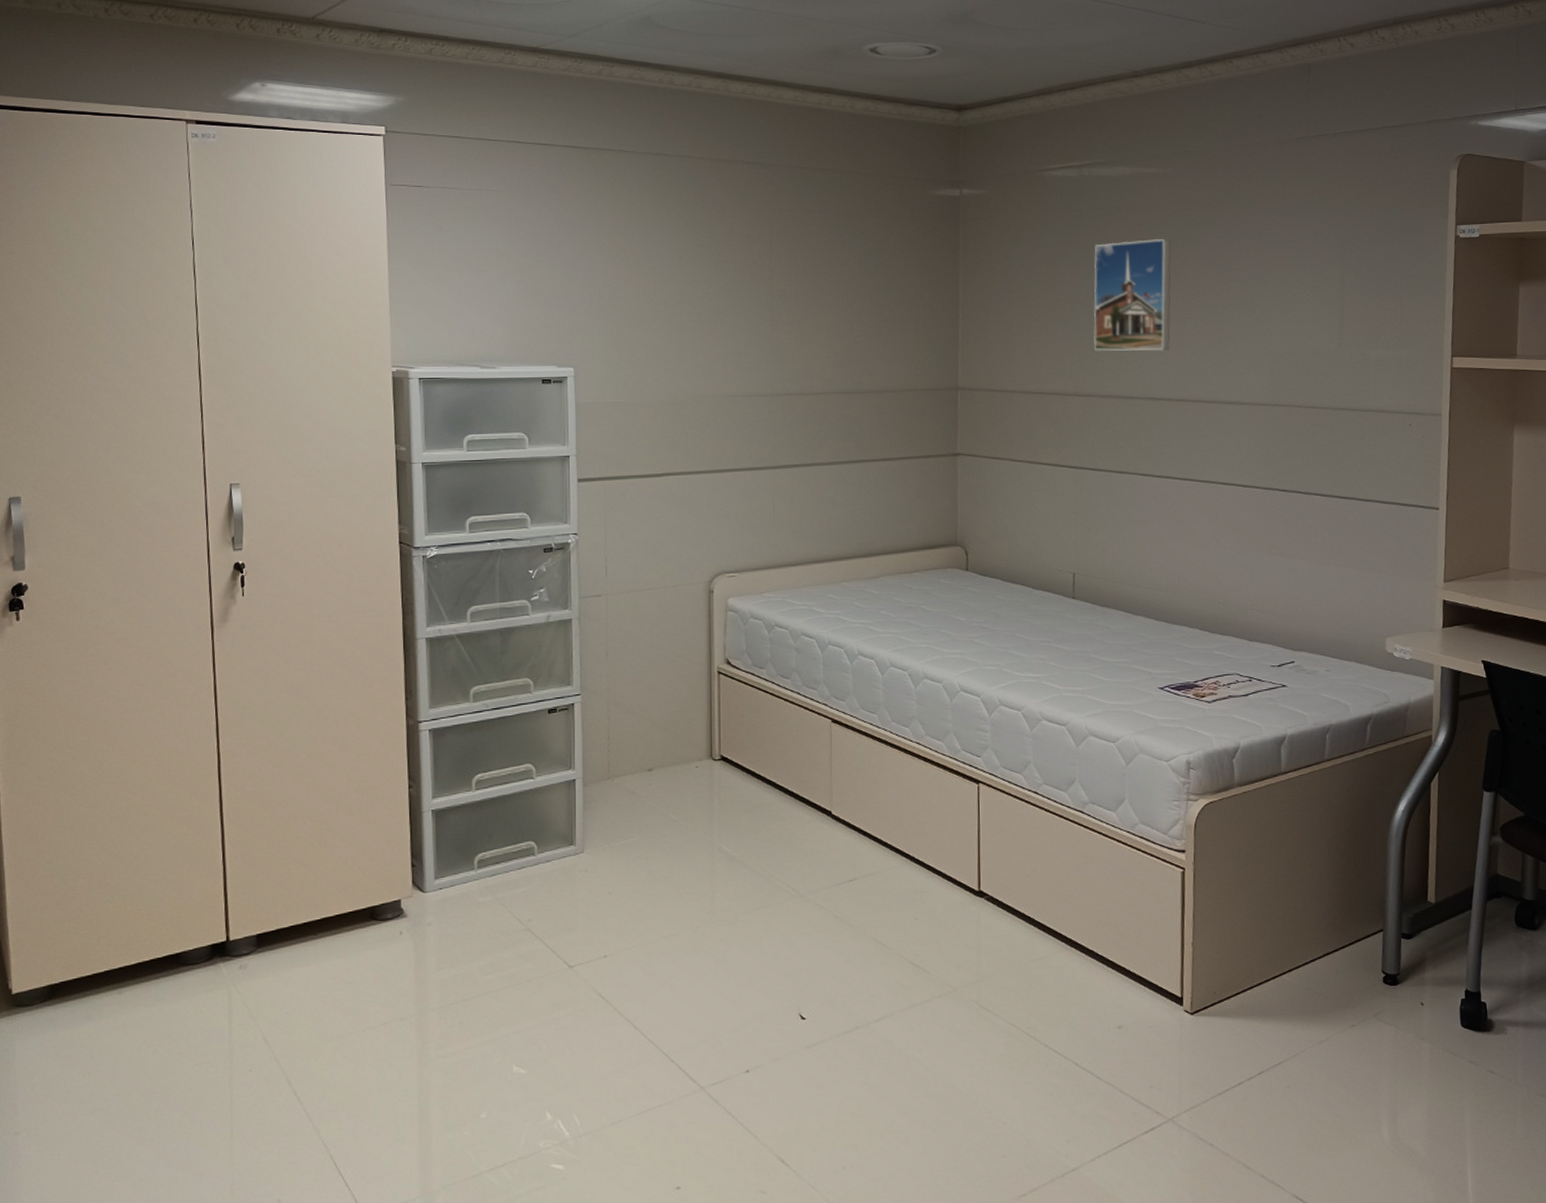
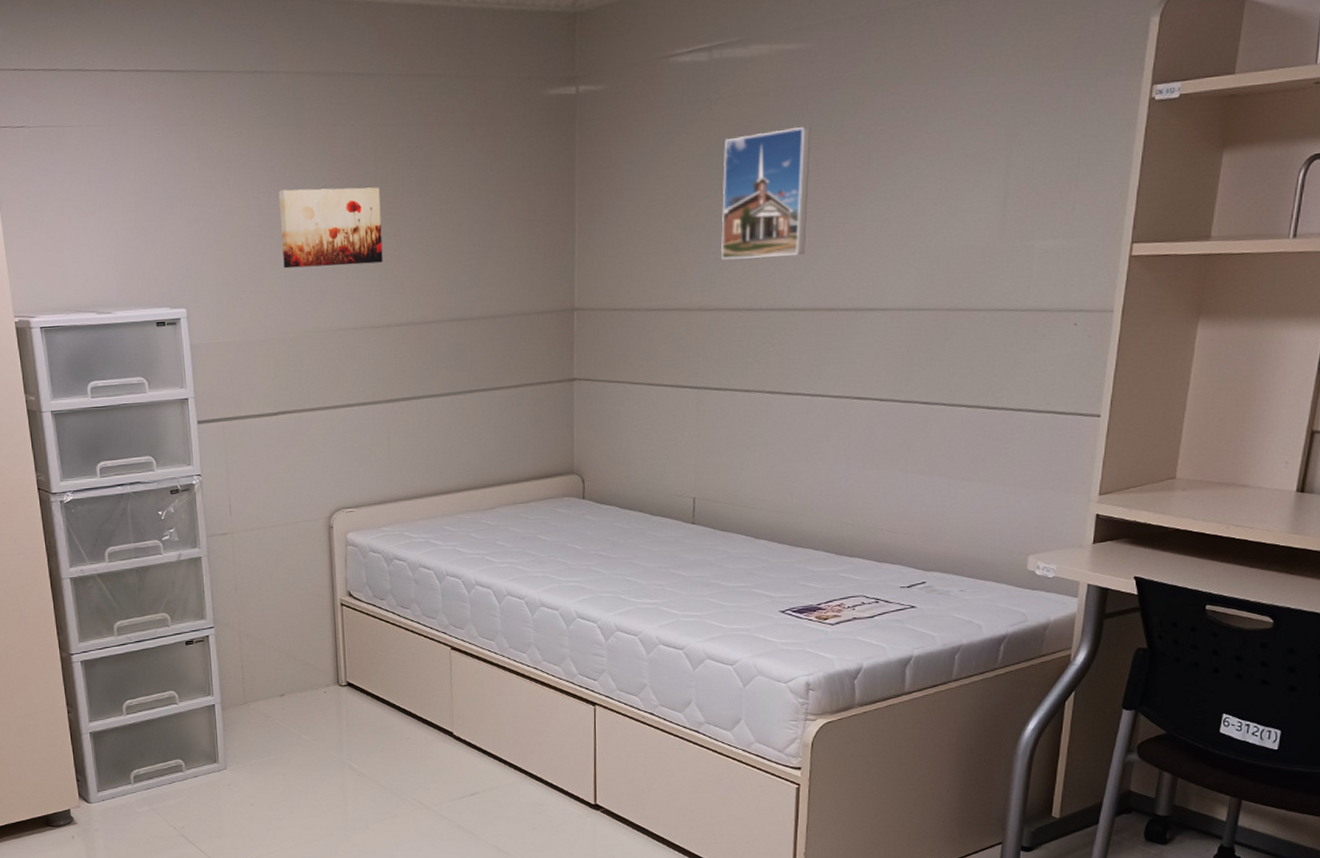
wall art: none [674,262,774,336] -> present [278,187,383,269]

